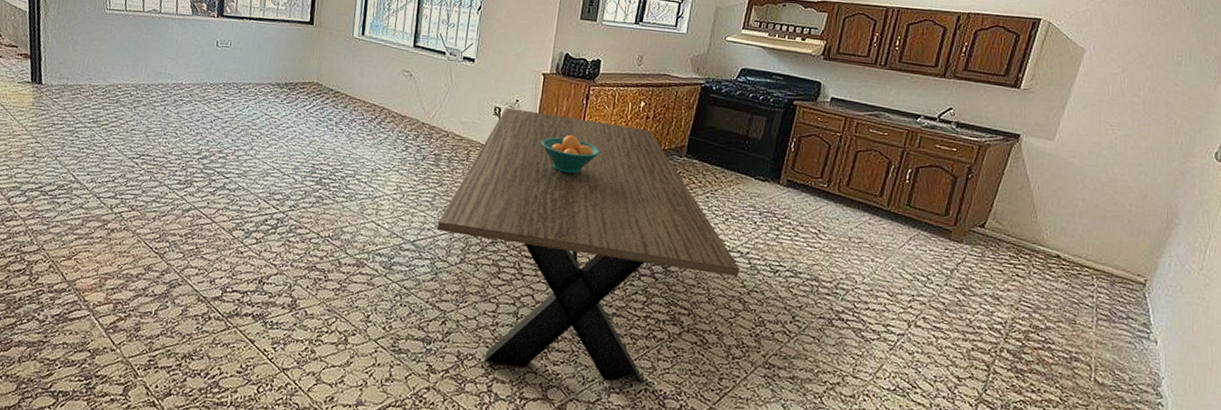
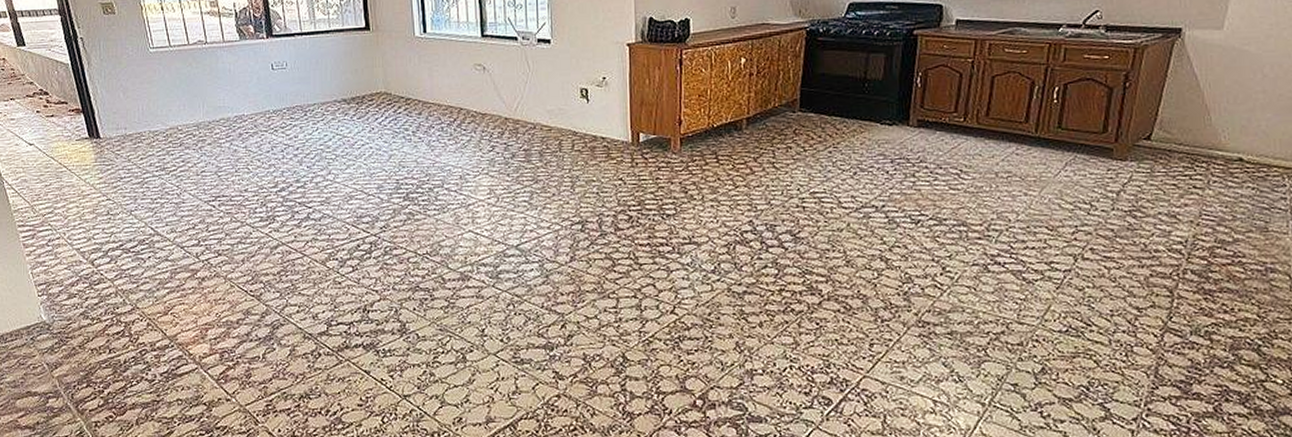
dining table: present [436,108,740,383] -> none [539,87,877,363]
fruit bowl: present [541,134,600,174] -> none [637,106,704,149]

